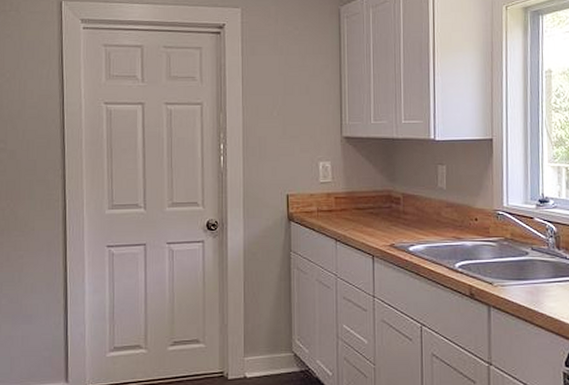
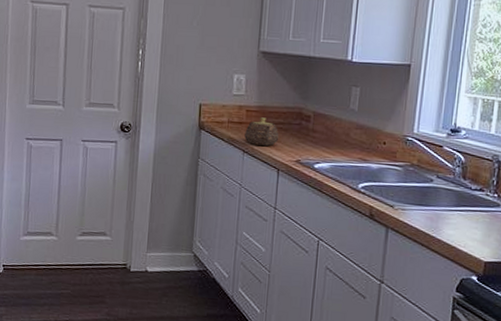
teapot: none [335,203,371,232] -> present [244,117,279,146]

